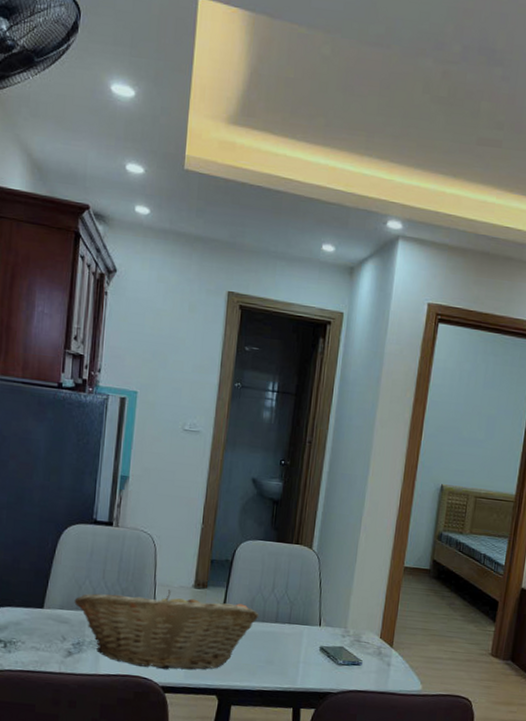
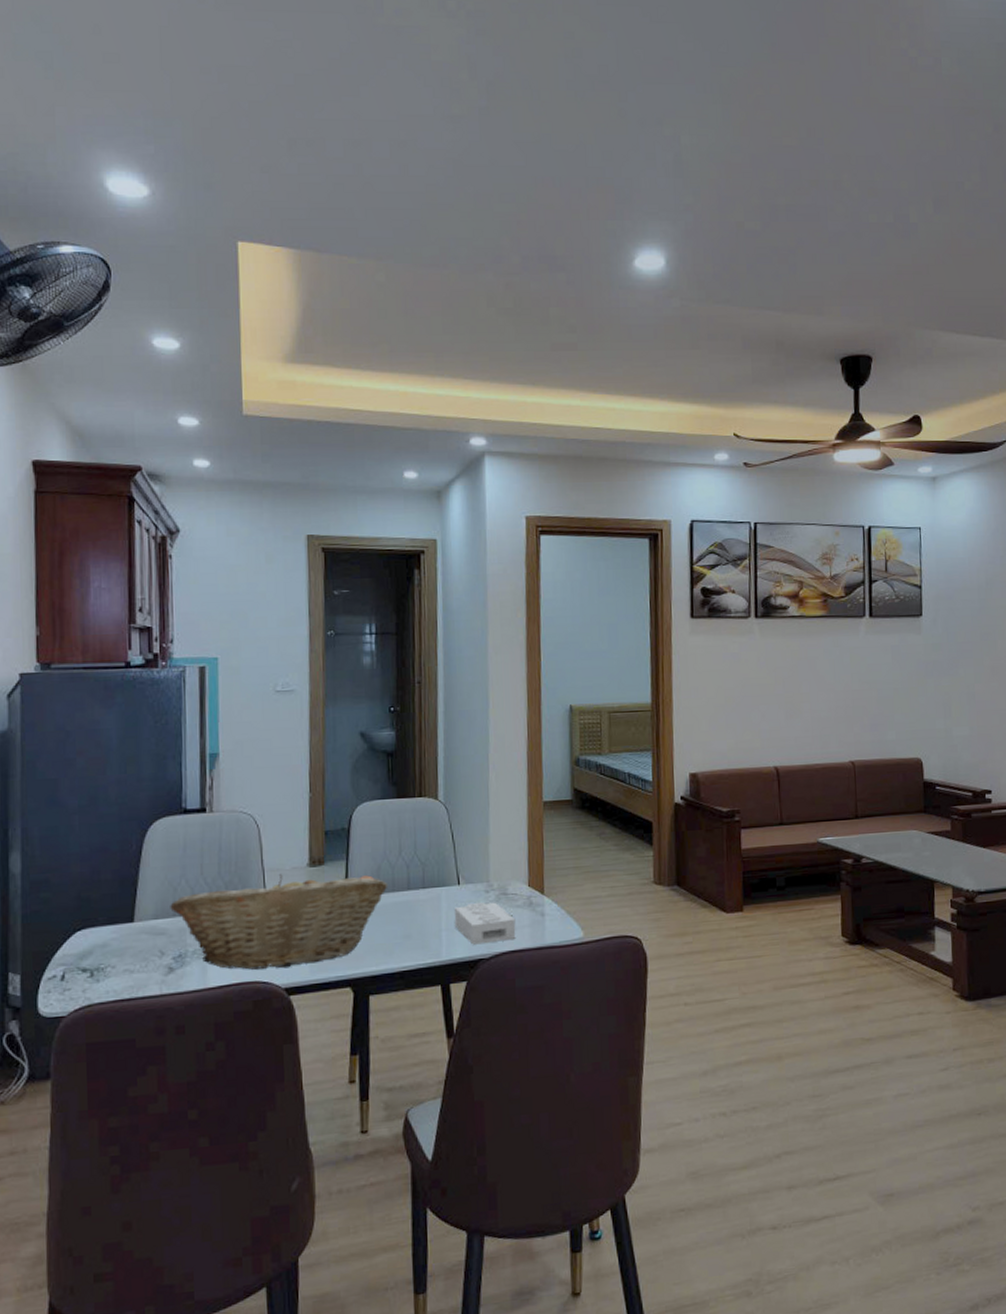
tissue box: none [311,643,365,681] -> present [454,901,516,945]

